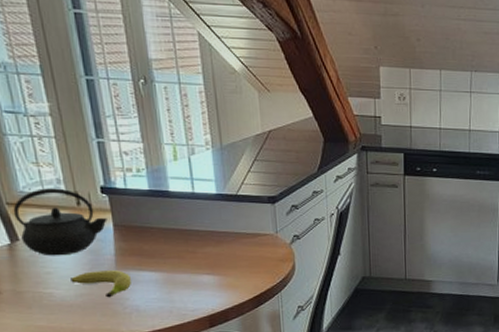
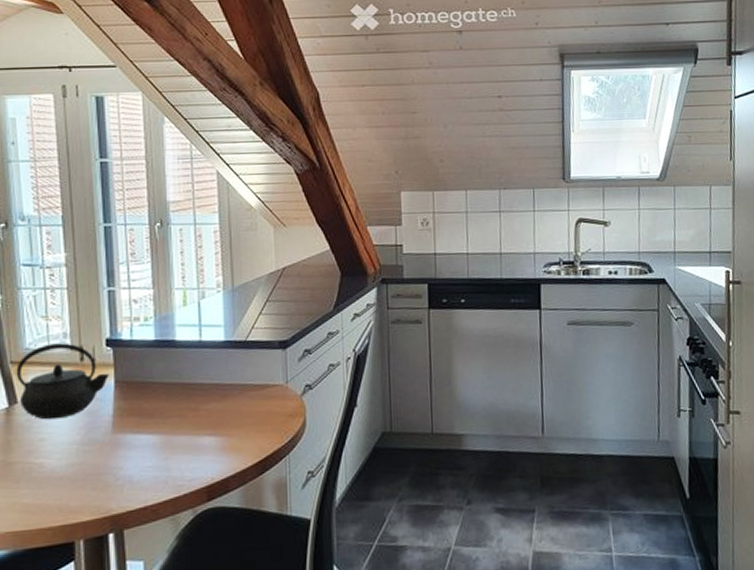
fruit: present [70,270,131,298] -> none [64,434,127,467]

